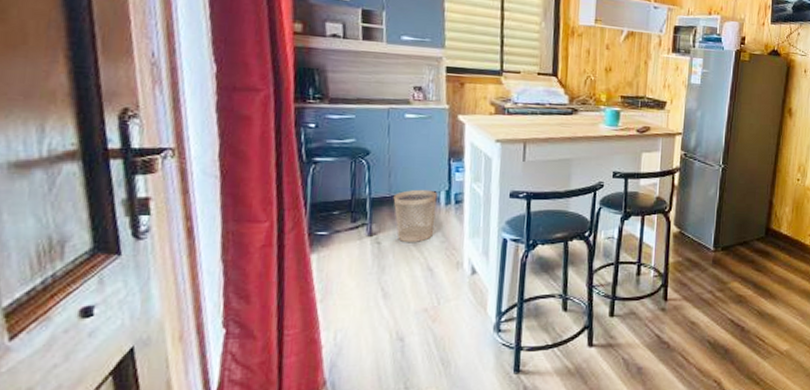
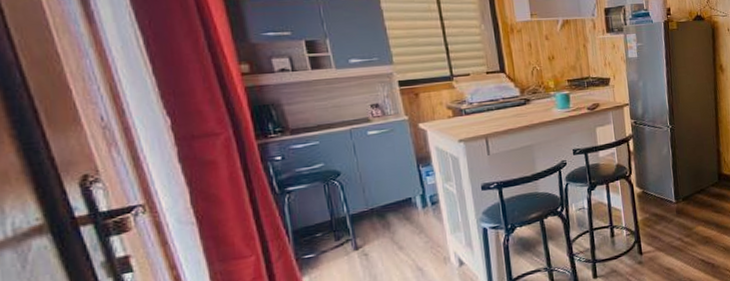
wastebasket: present [393,189,437,243] -> none [371,197,417,250]

